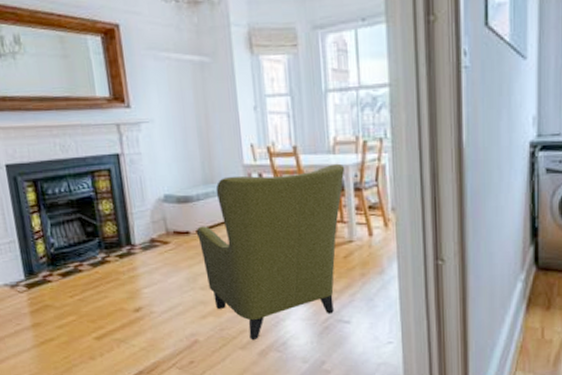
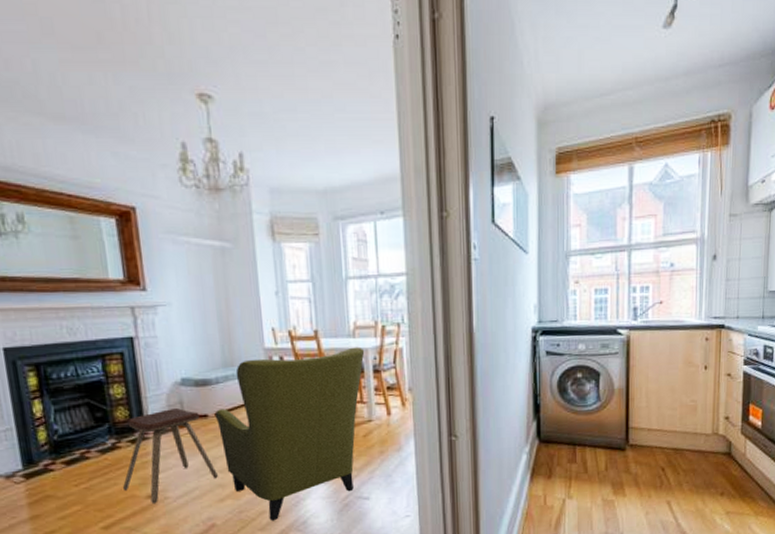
music stool: none [112,225,201,318] -> present [122,408,219,504]

